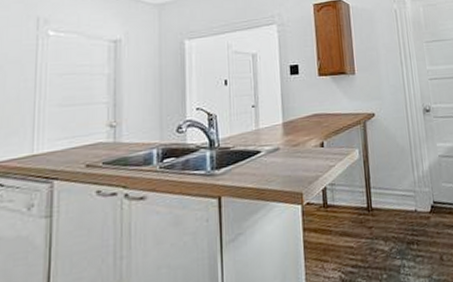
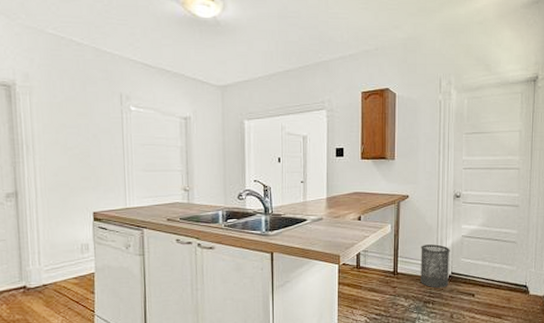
trash can: none [395,168,432,224] -> present [421,244,450,288]

